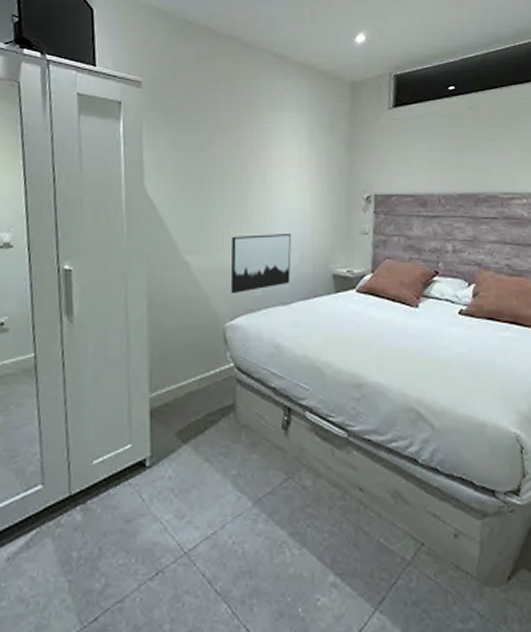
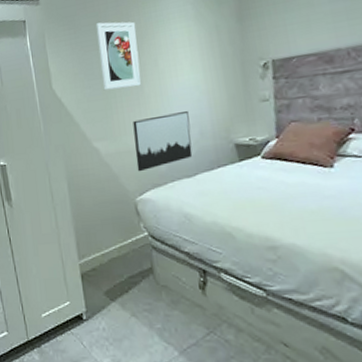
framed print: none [203,122,247,200] -> present [95,21,141,91]

